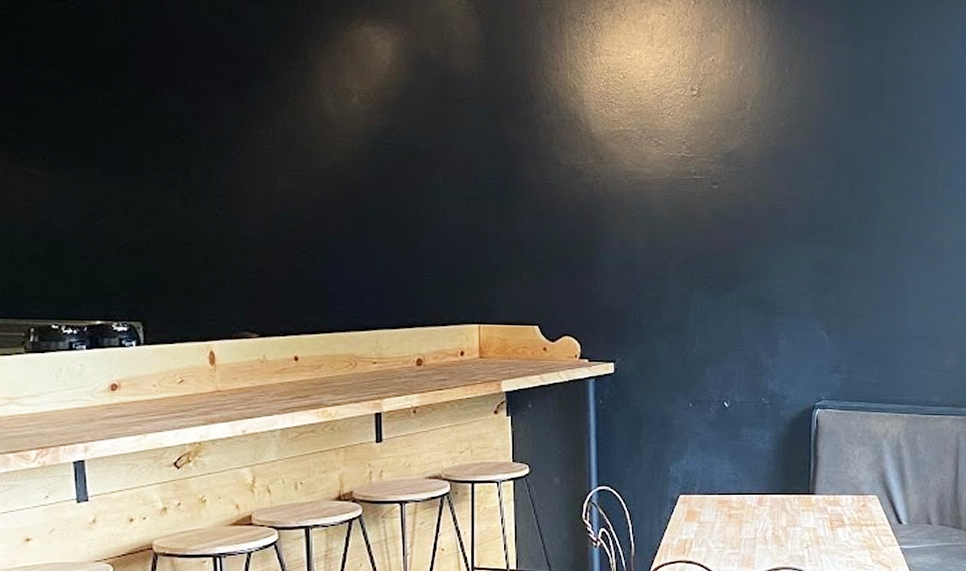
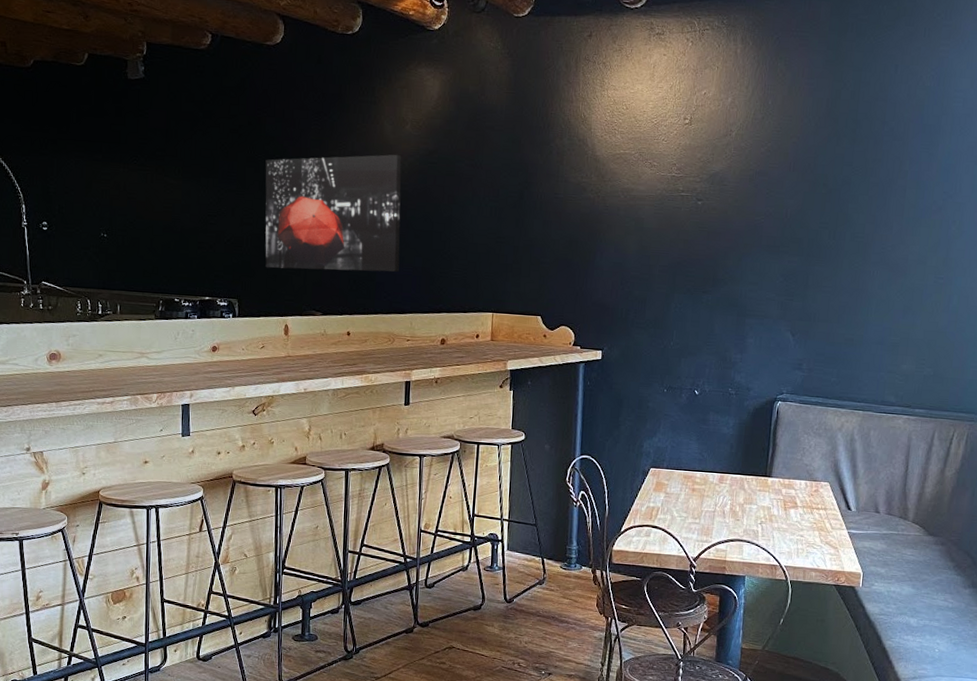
wall art: none [166,133,356,281] -> present [265,154,402,273]

